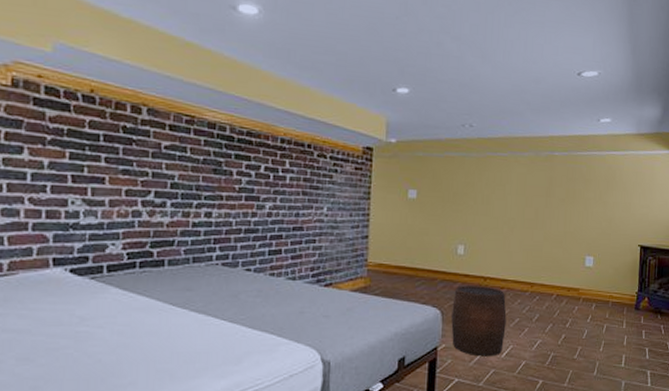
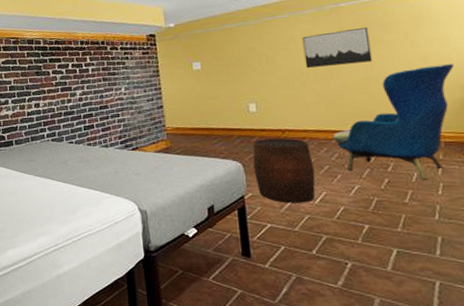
wall art: none [516,179,573,217] -> present [302,27,373,68]
armchair: none [527,228,630,337] -> present [332,64,454,180]

